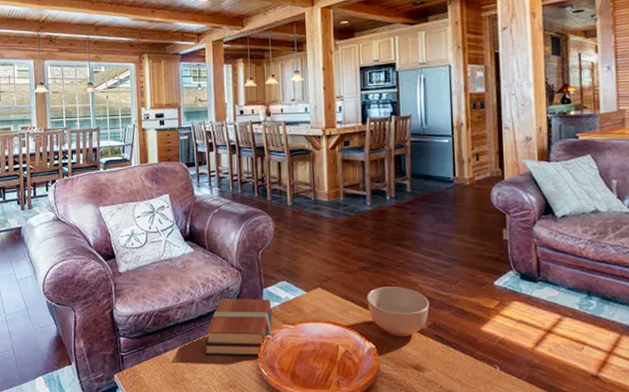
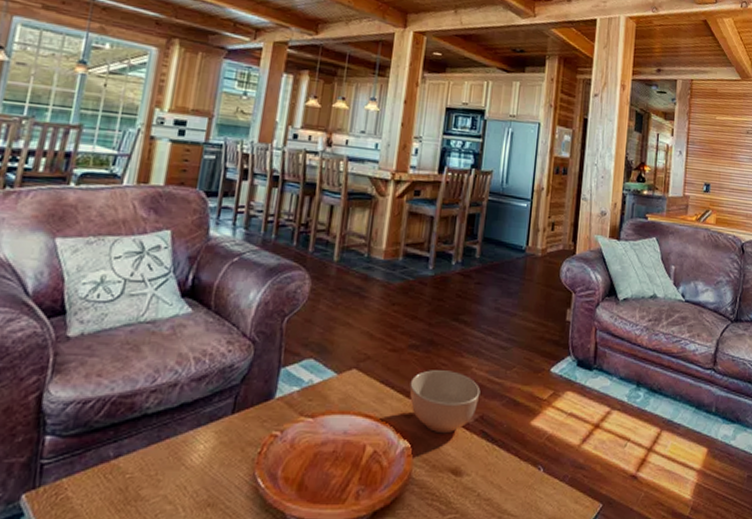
books: present [204,298,273,356] -> none [178,379,289,461]

